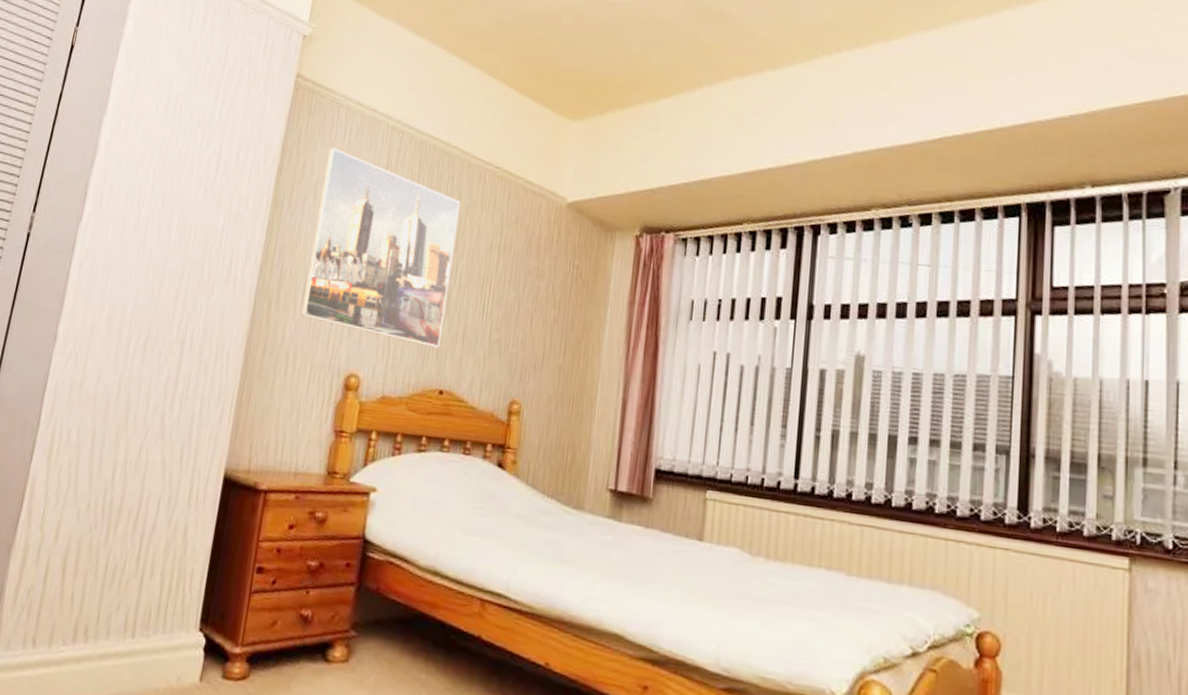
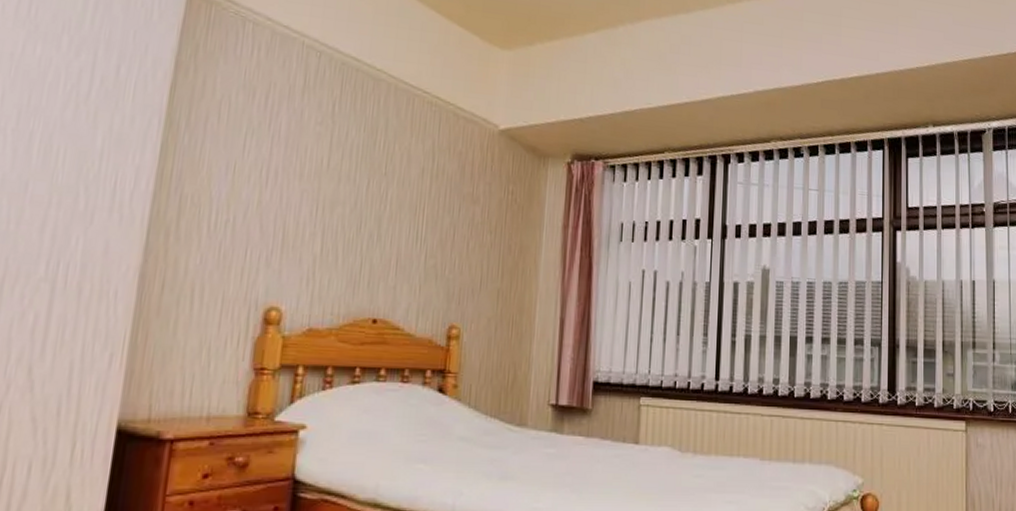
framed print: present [300,148,460,348] -> none [206,64,388,277]

